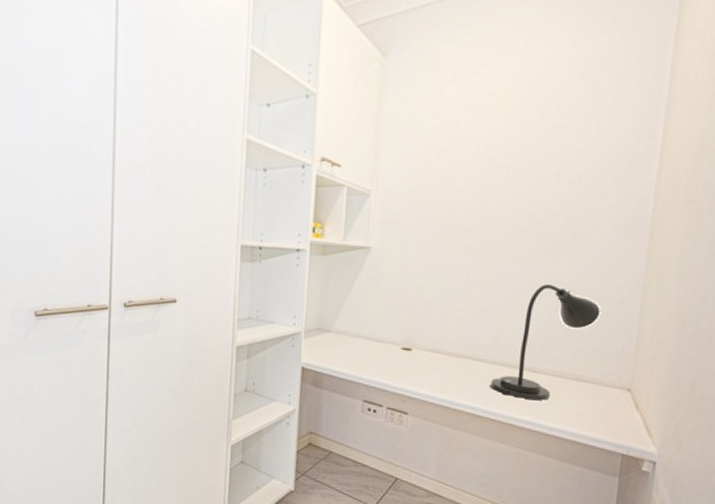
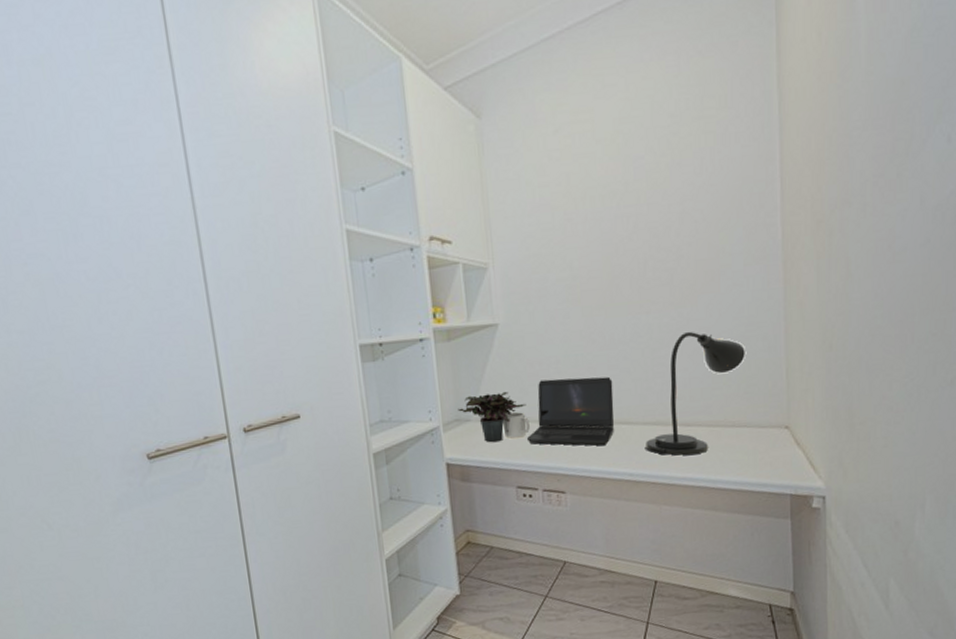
potted plant: none [321,309,385,356] -> present [458,392,527,443]
mug: none [359,331,385,357] -> present [502,412,530,440]
laptop computer: none [381,306,469,377] -> present [527,376,614,446]

